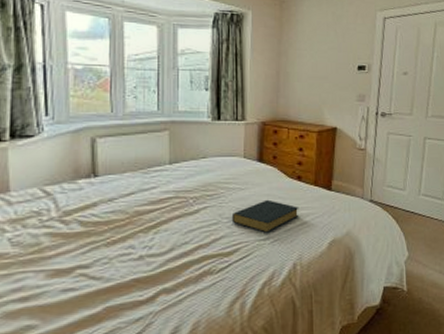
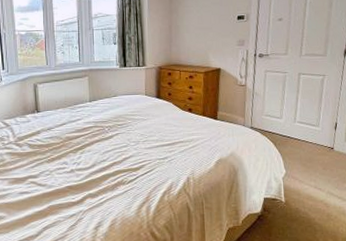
hardback book: present [231,199,299,233] -> none [137,127,191,154]

